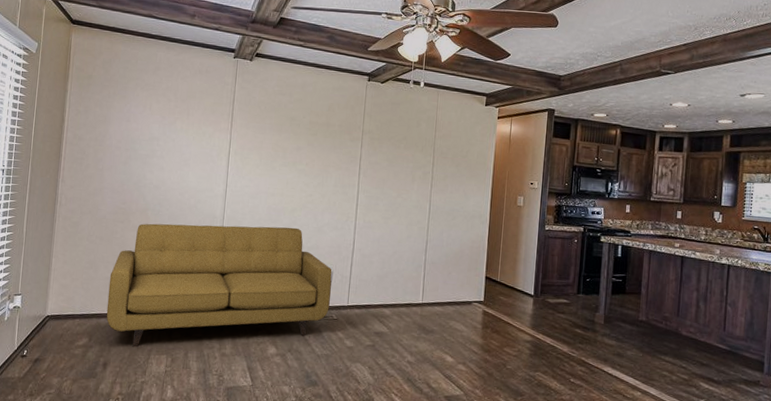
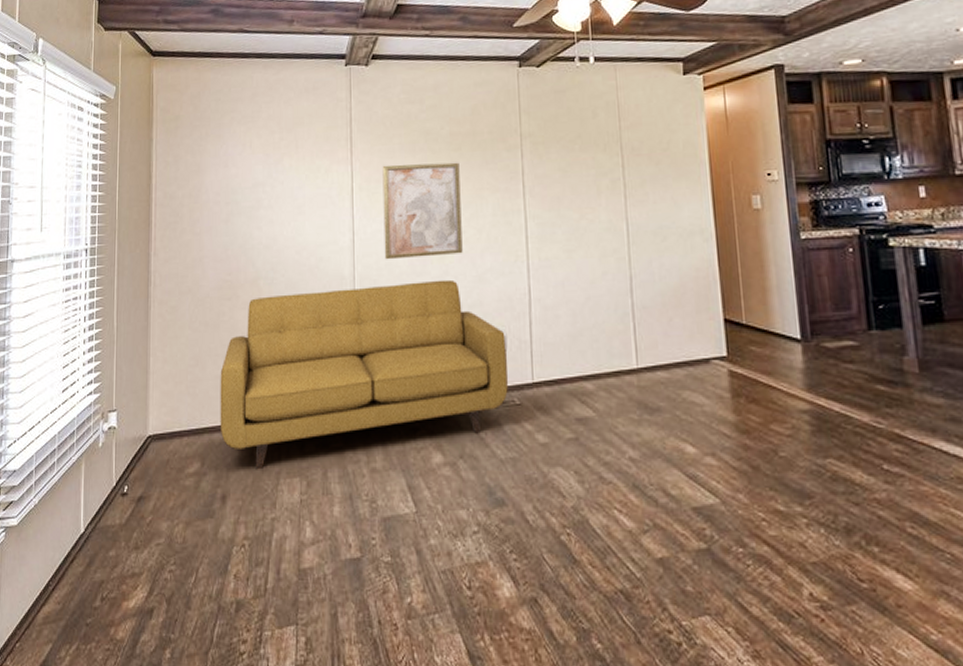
wall art: none [249,138,314,211] -> present [382,162,463,260]

